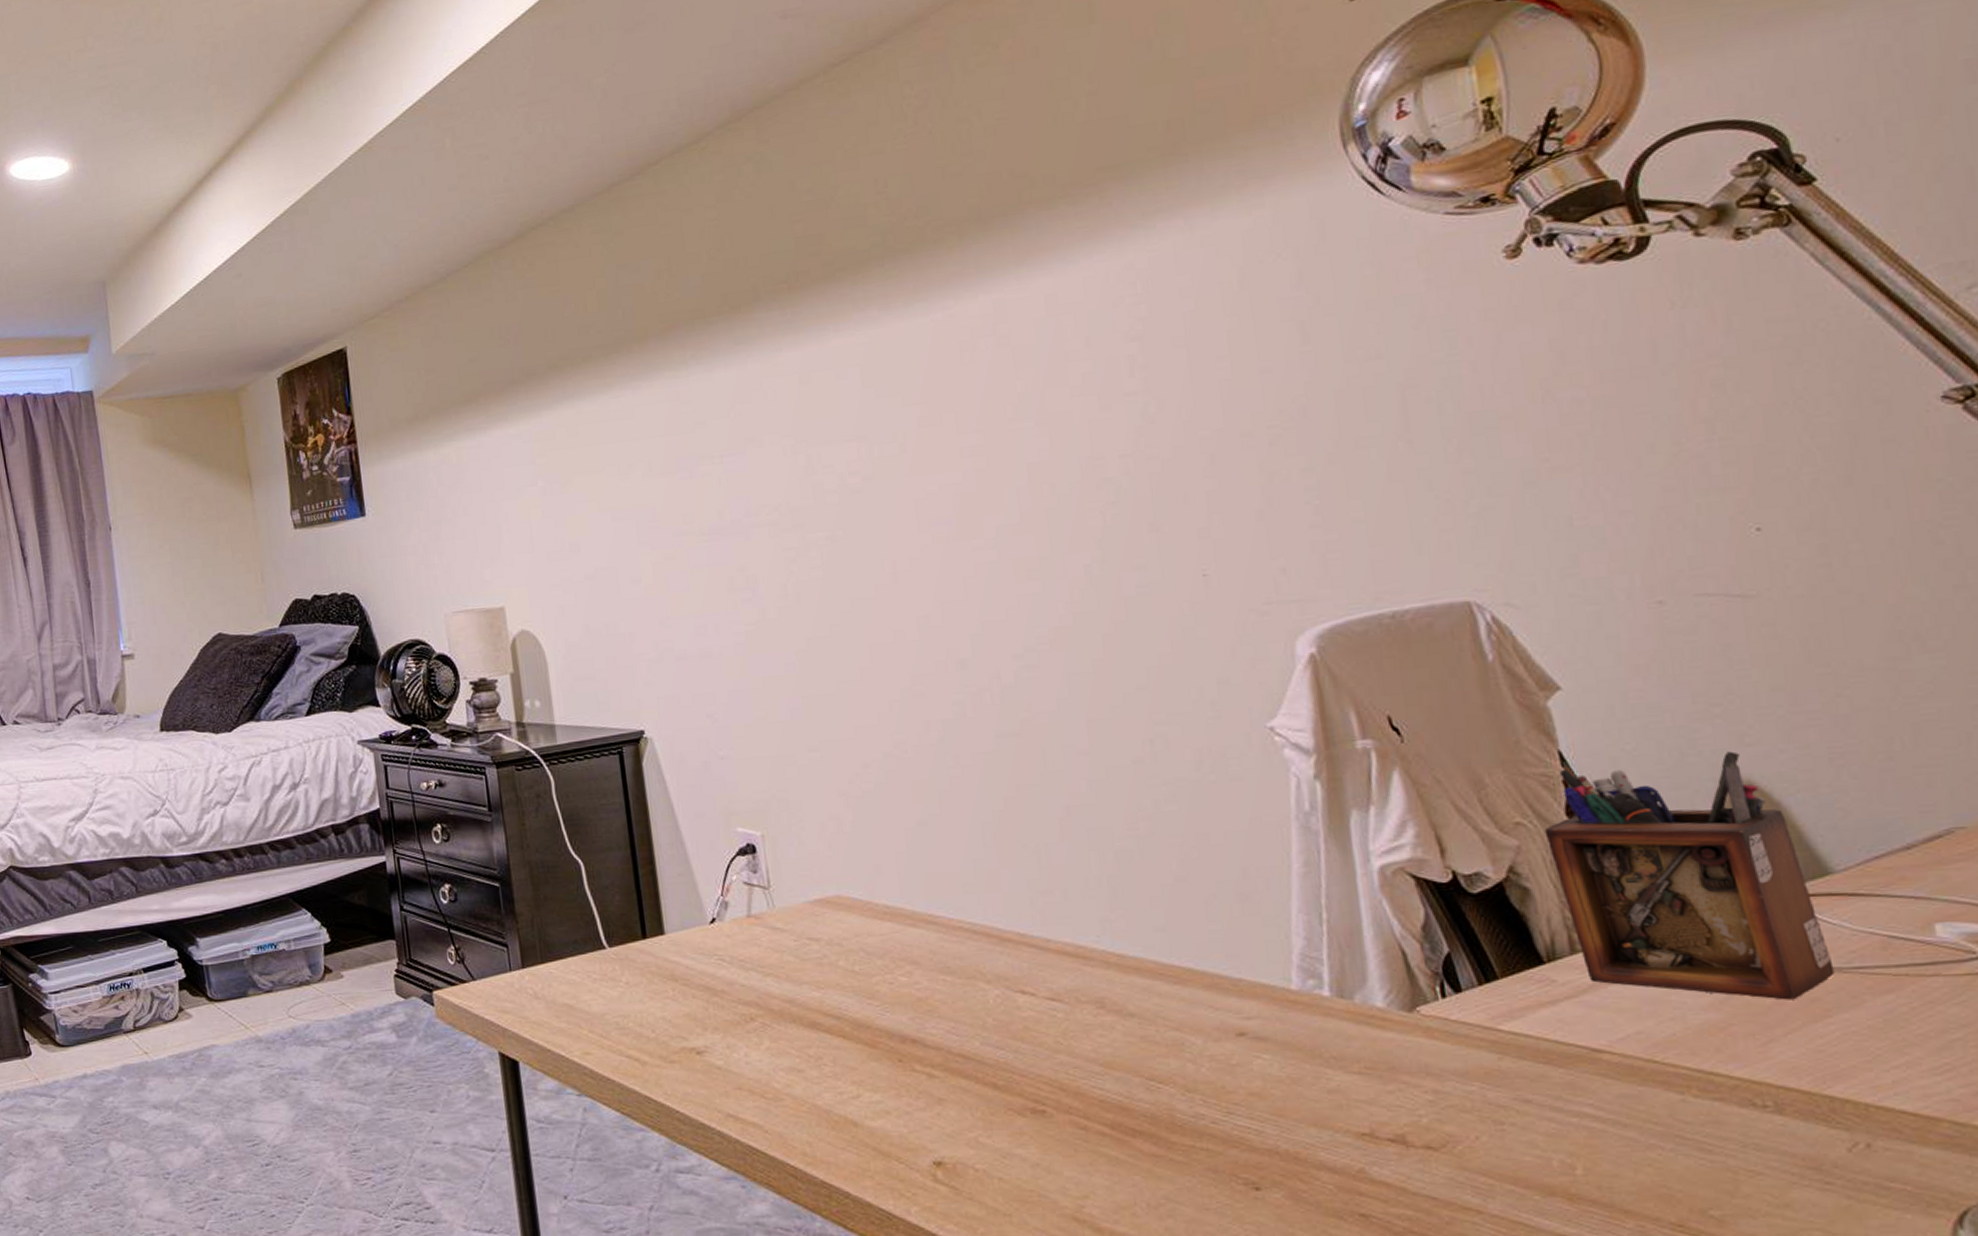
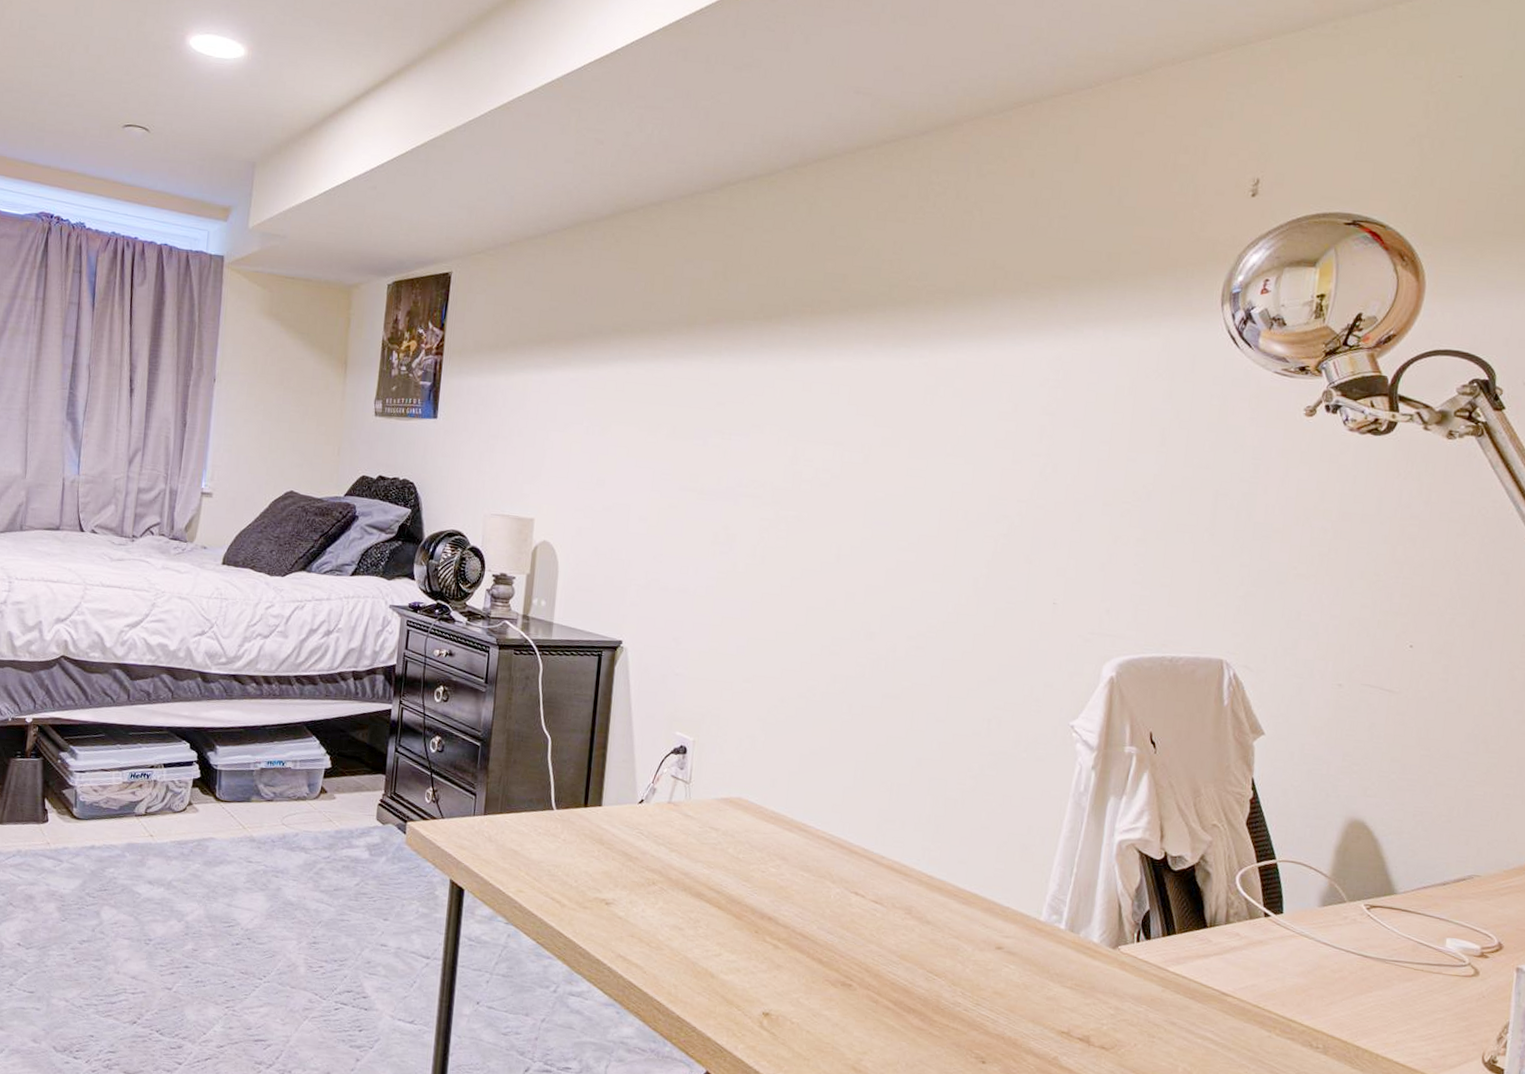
desk organizer: present [1544,751,1835,1000] -> none [1229,786,1382,977]

